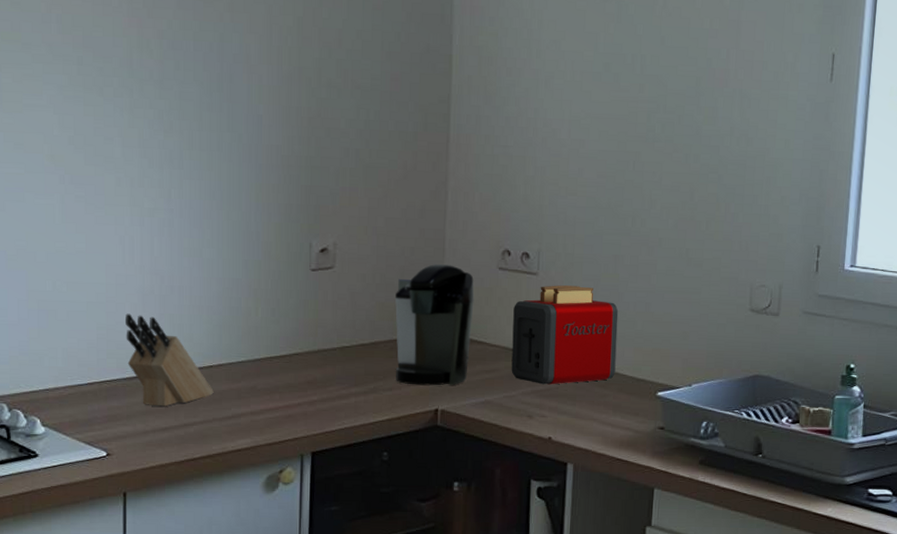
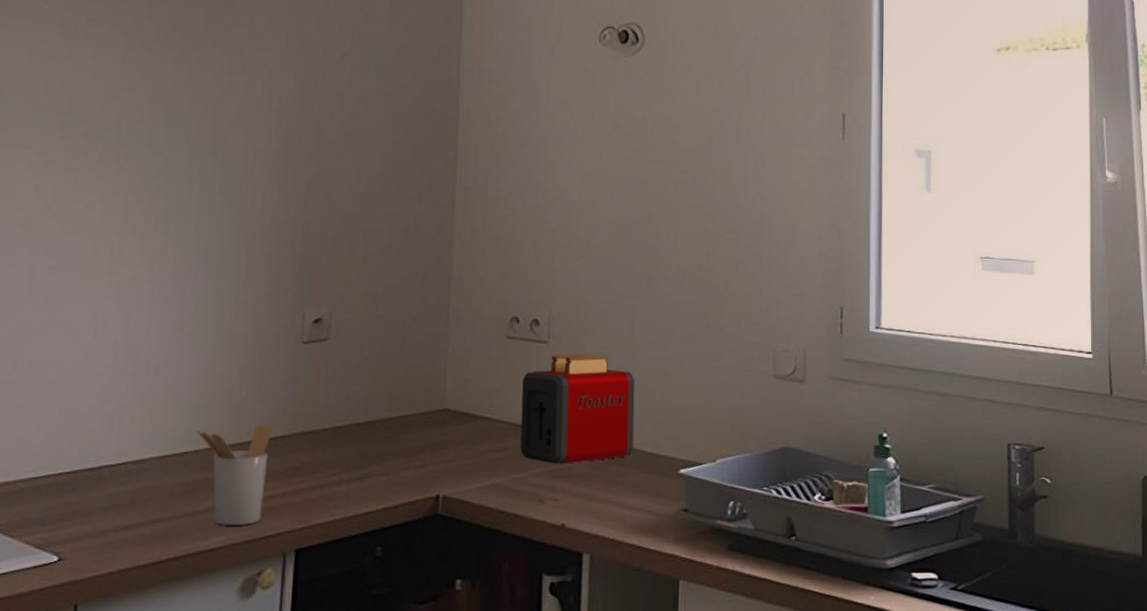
knife block: present [125,313,214,407] -> none [90,395,187,501]
utensil holder: none [220,343,287,430] -> present [197,424,272,525]
coffee maker: present [395,264,475,386] -> none [393,334,481,469]

